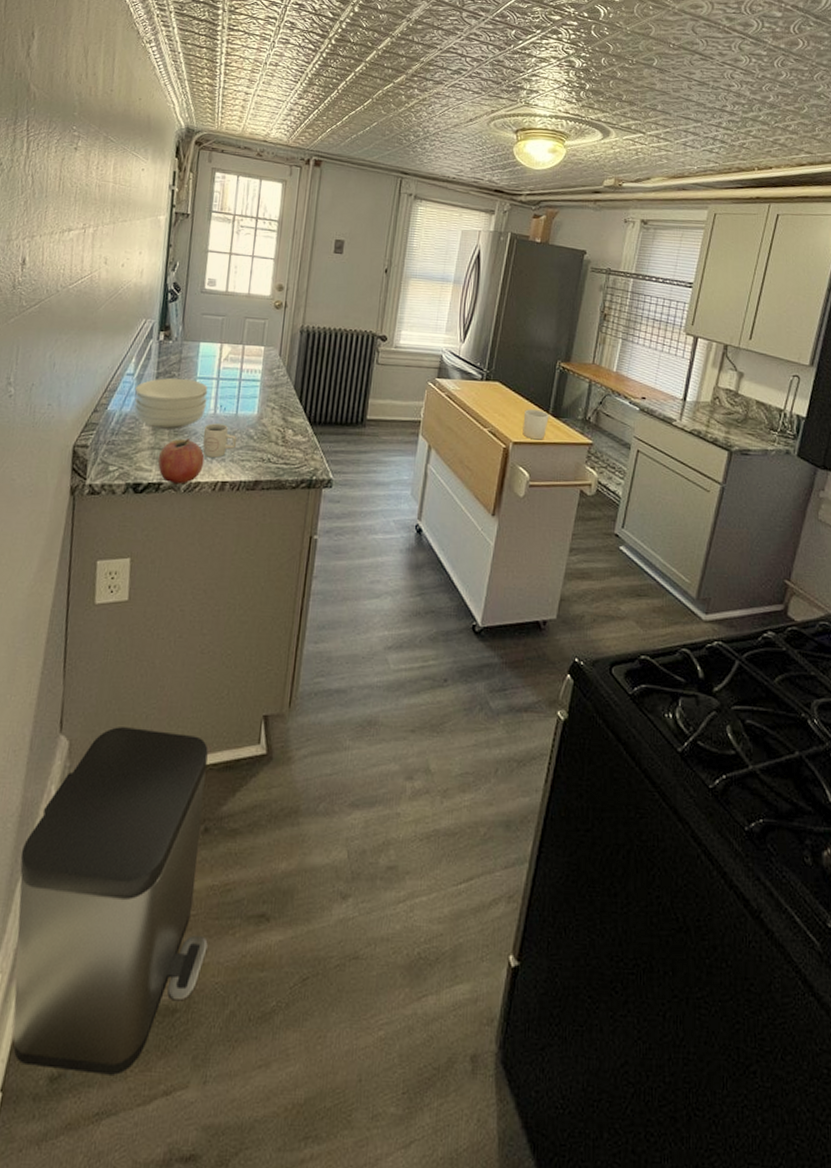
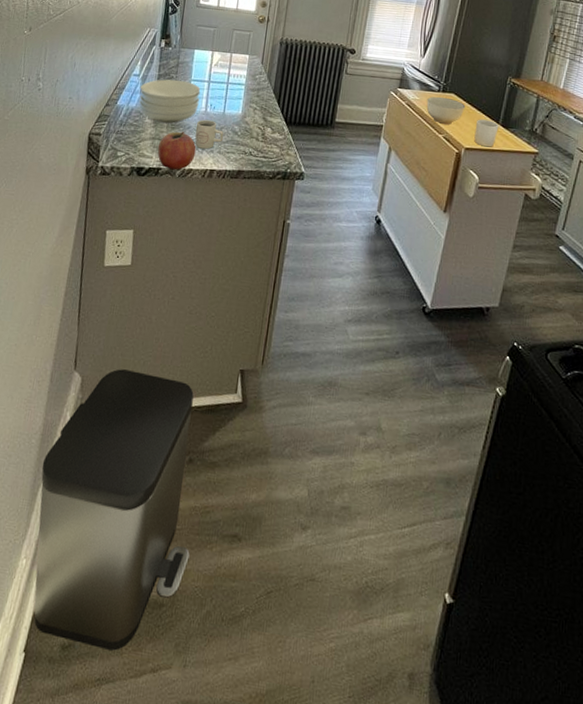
bowl: none [468,385,512,417] -> present [426,96,466,125]

